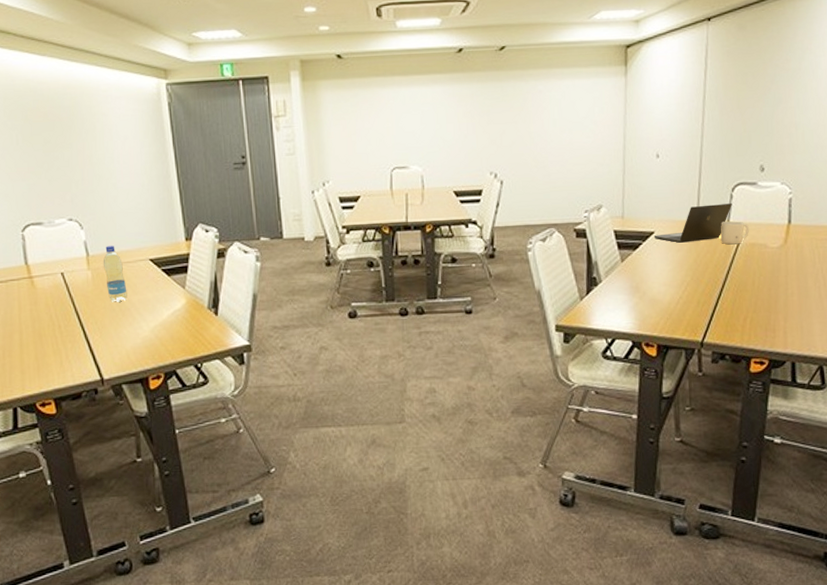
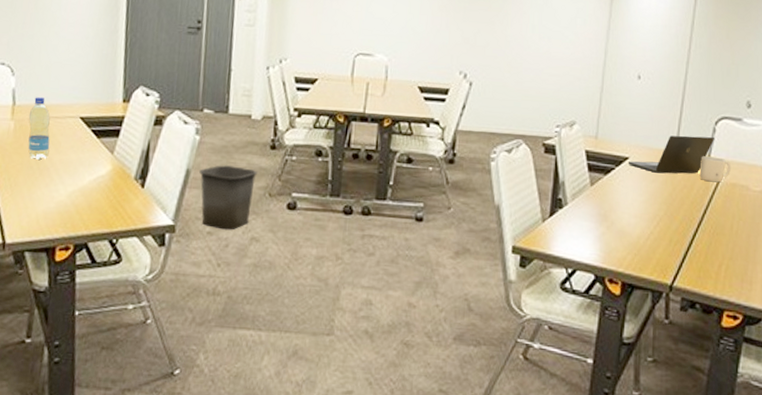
waste bin: none [265,285,318,343] -> present [199,165,258,230]

